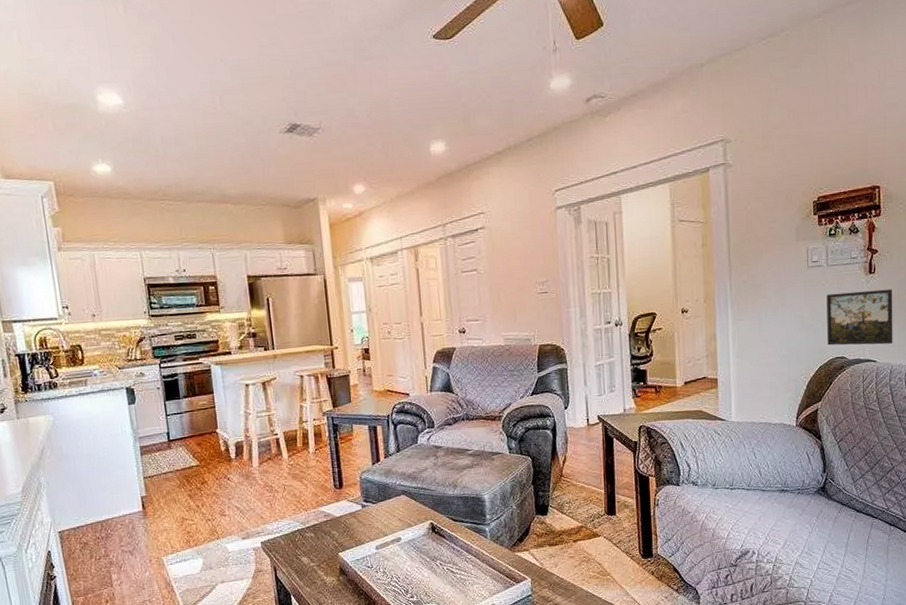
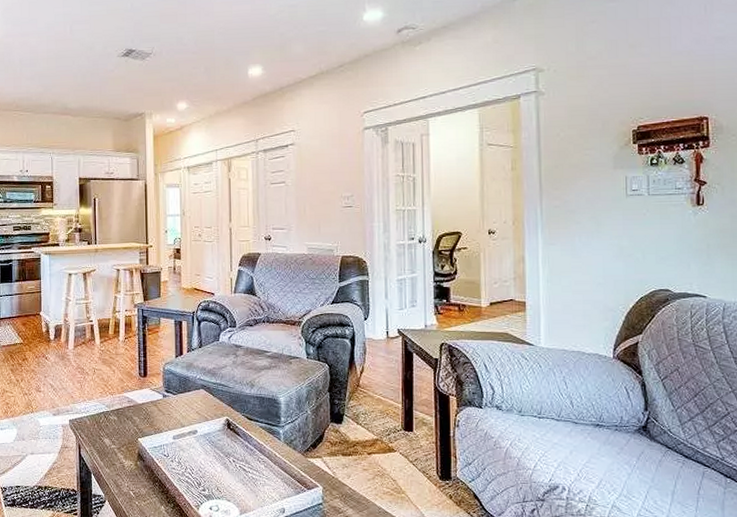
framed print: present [826,289,893,346] -> none [648,222,726,280]

